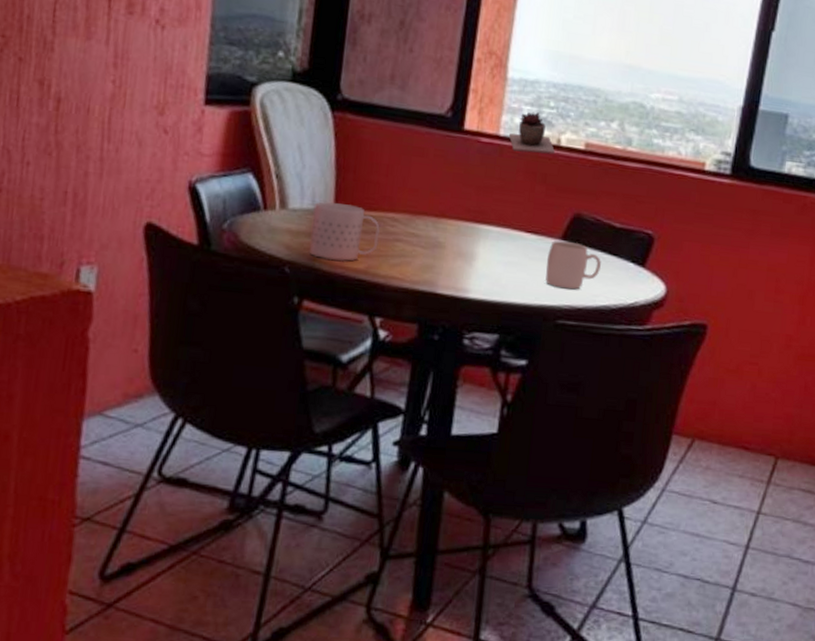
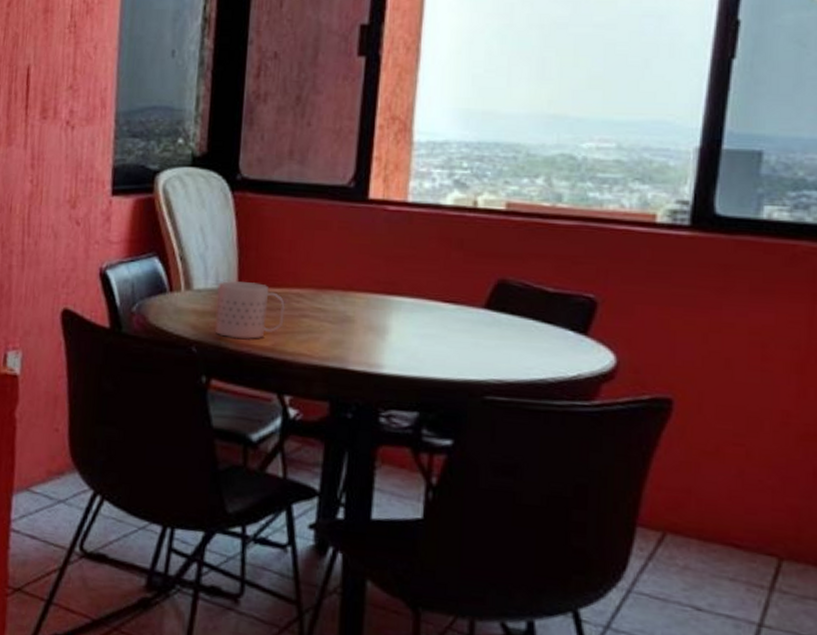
succulent plant: present [508,112,555,155] -> none [417,175,471,218]
mug: present [545,240,601,290] -> none [468,309,533,362]

